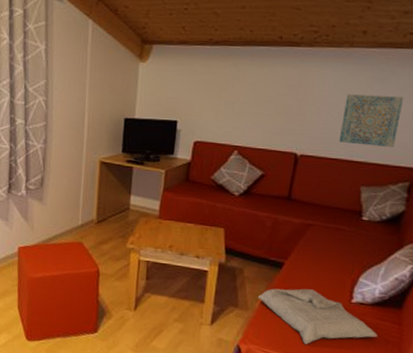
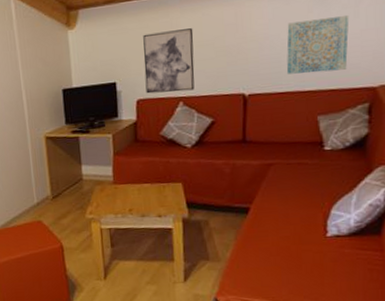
wall art: none [204,80,259,141] -> present [143,28,195,94]
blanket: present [257,288,378,344] -> none [227,230,361,286]

